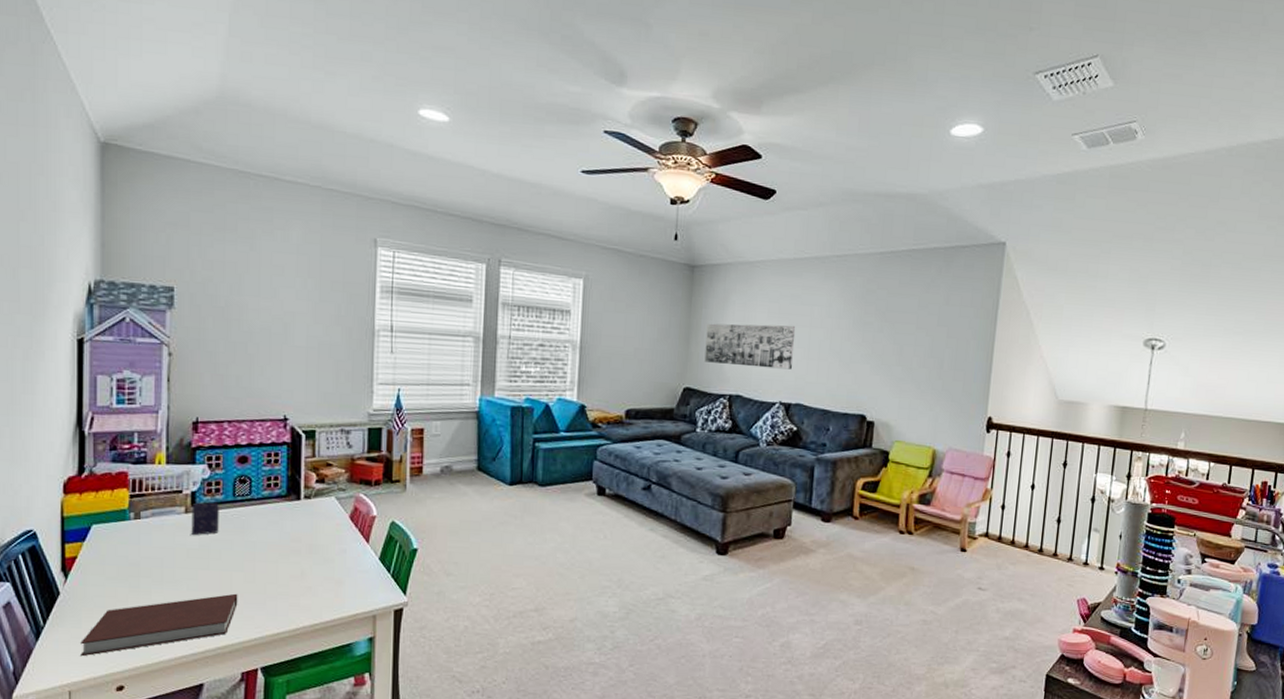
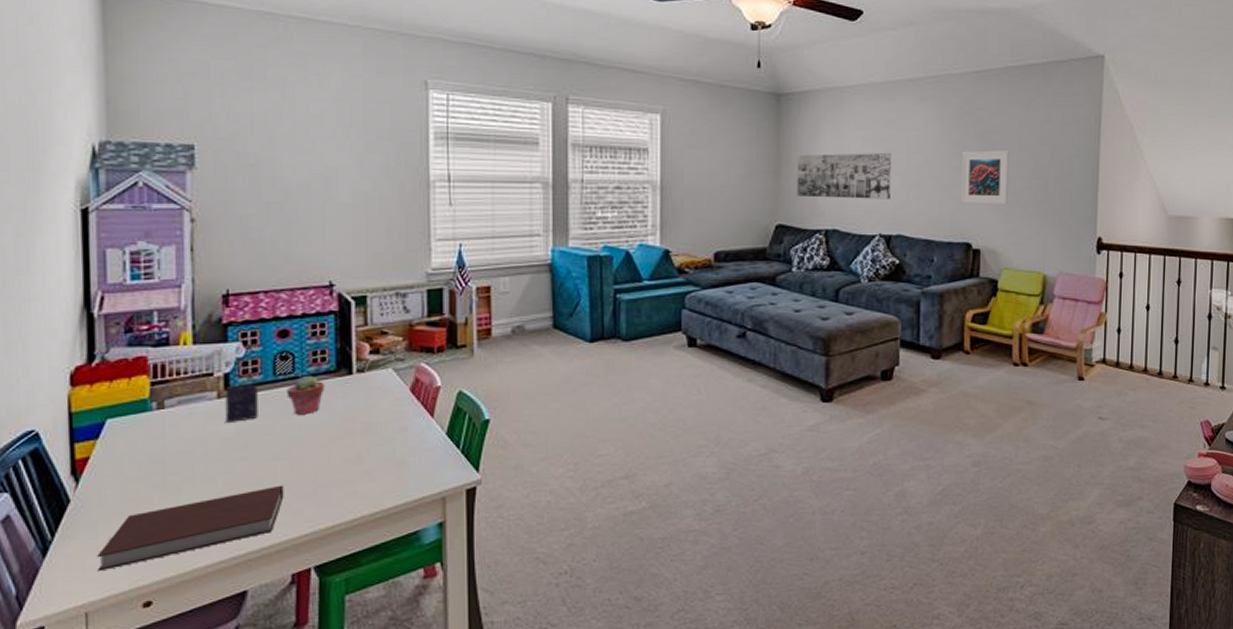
potted succulent: none [243,498,277,533] -> present [286,375,325,415]
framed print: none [859,328,908,381] -> present [961,149,1009,205]

